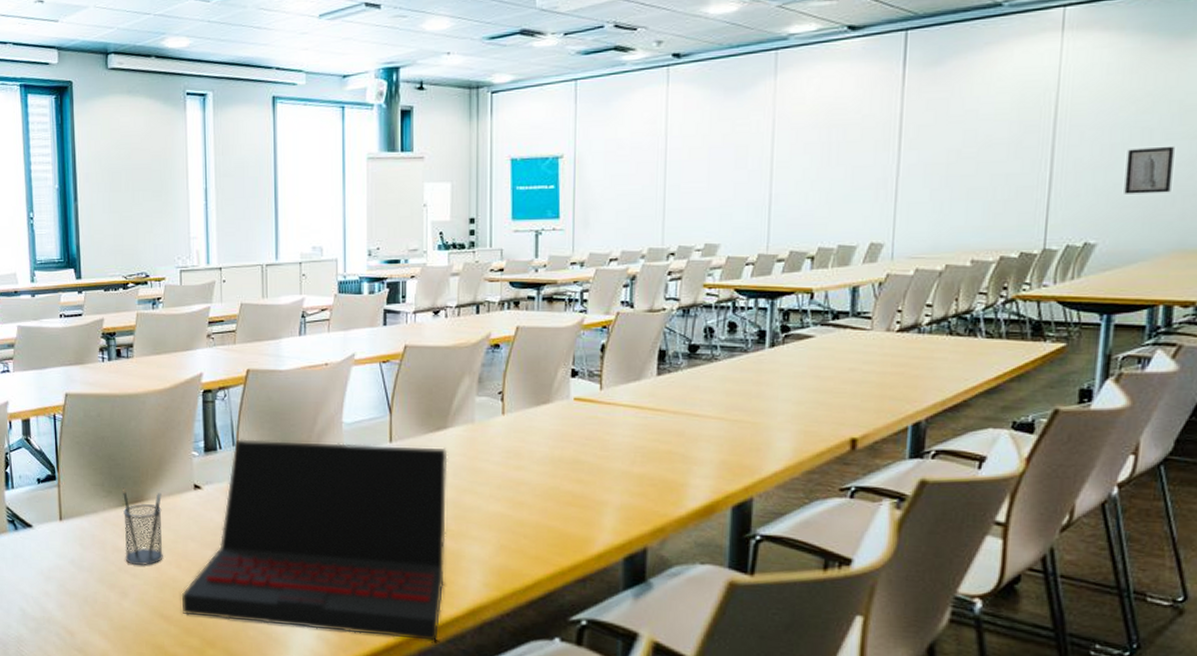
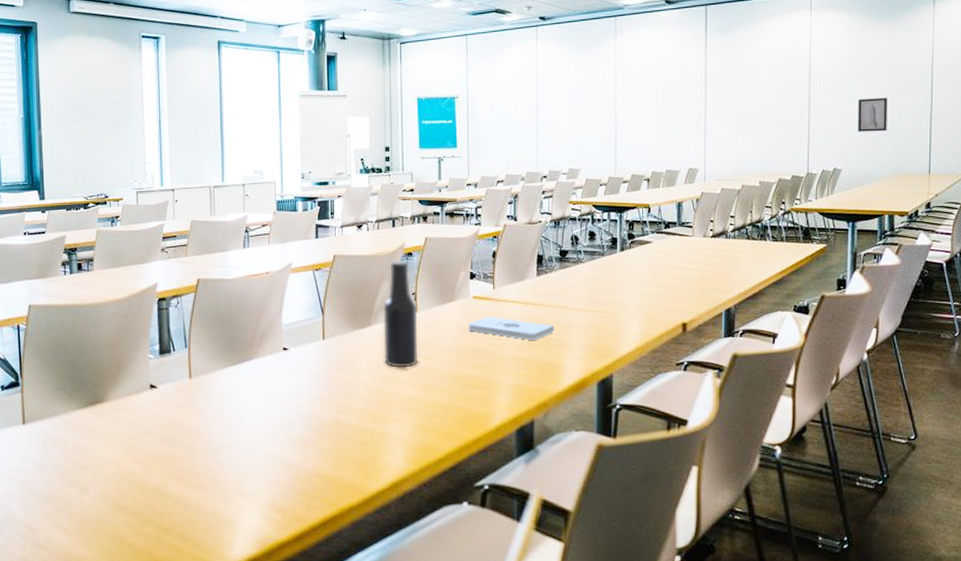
pencil holder: present [122,487,163,565] -> none [83,390,122,462]
laptop: present [182,439,448,641] -> none [140,341,372,512]
beer bottle: none [461,352,505,479] -> present [382,260,418,368]
notepad: none [567,422,677,452] -> present [468,317,554,340]

